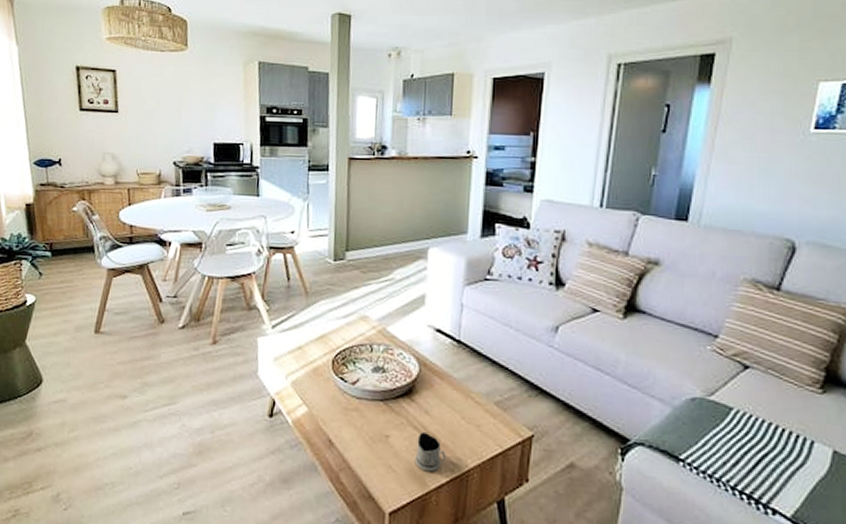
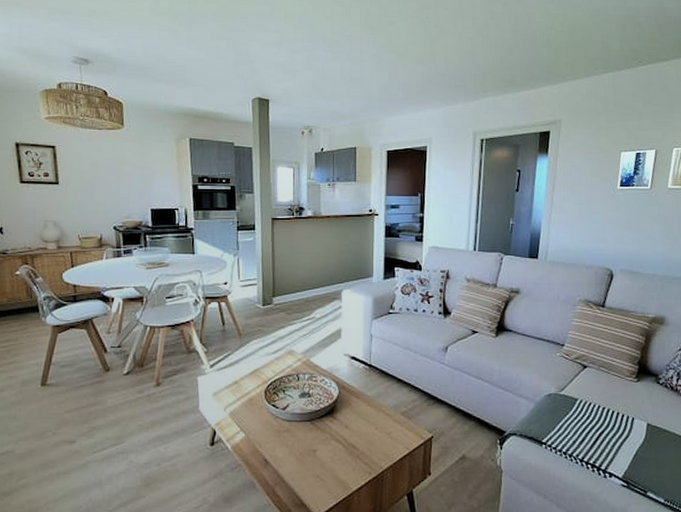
tea glass holder: present [415,432,447,472] -> none [338,444,365,477]

